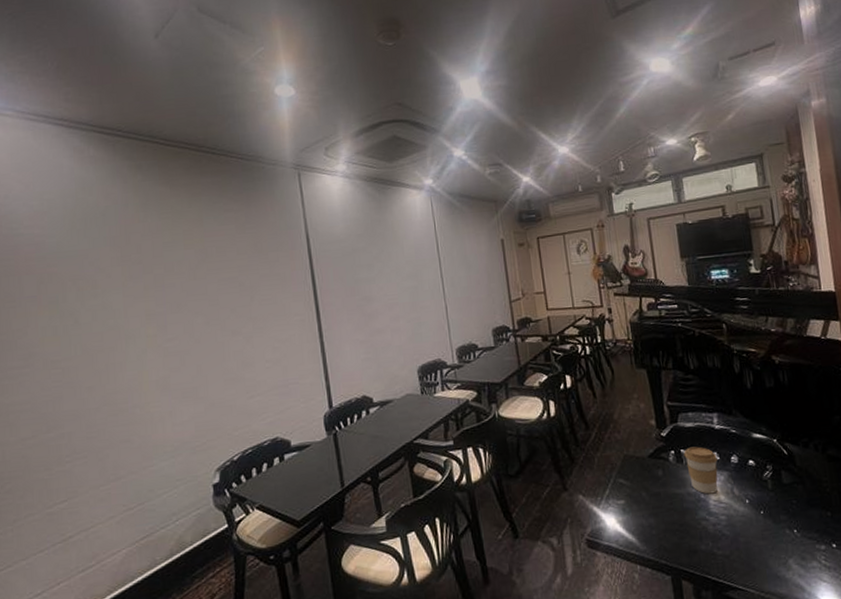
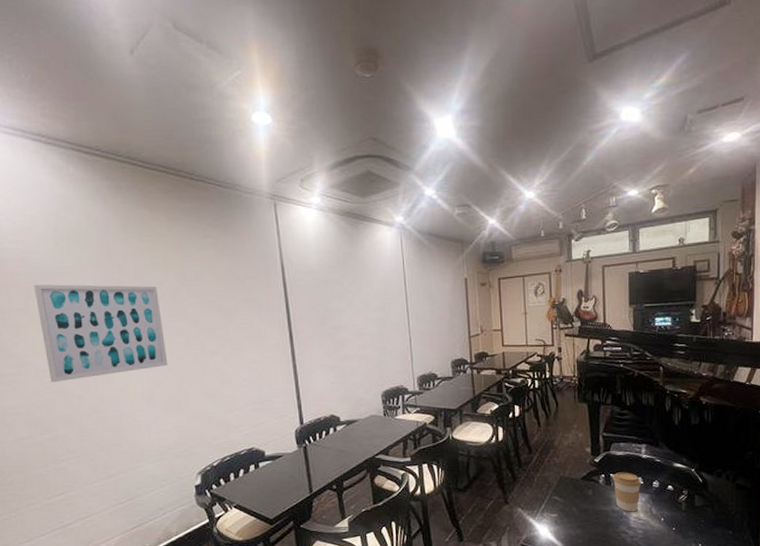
wall art: none [47,264,186,374] -> present [33,284,168,383]

